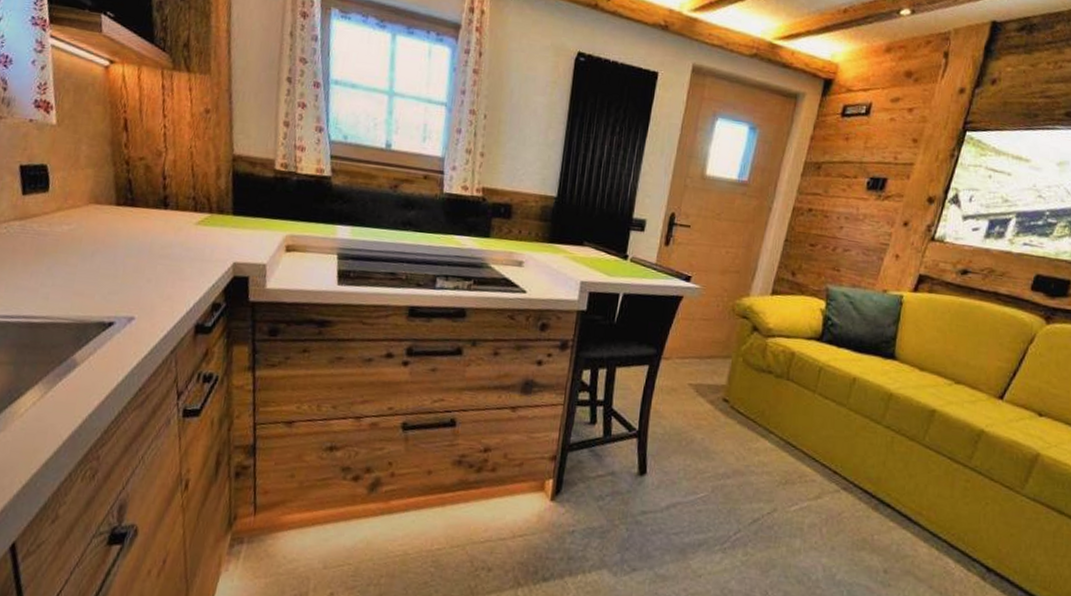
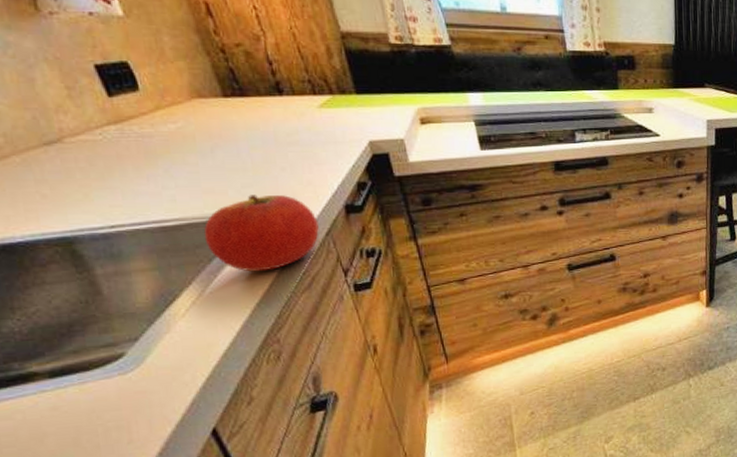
apple: none [61,302,167,382] -> present [203,195,319,272]

